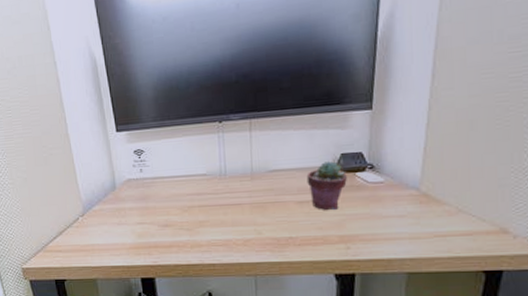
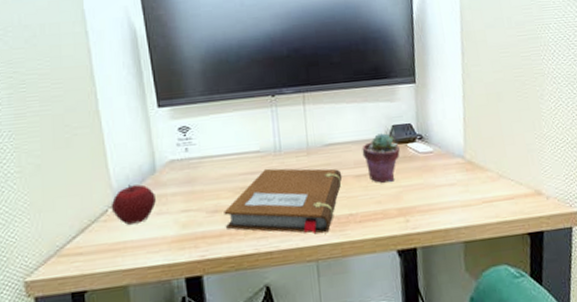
apple: none [81,198,117,231] -> present [111,184,156,225]
notebook: none [173,190,285,253] -> present [224,168,343,235]

